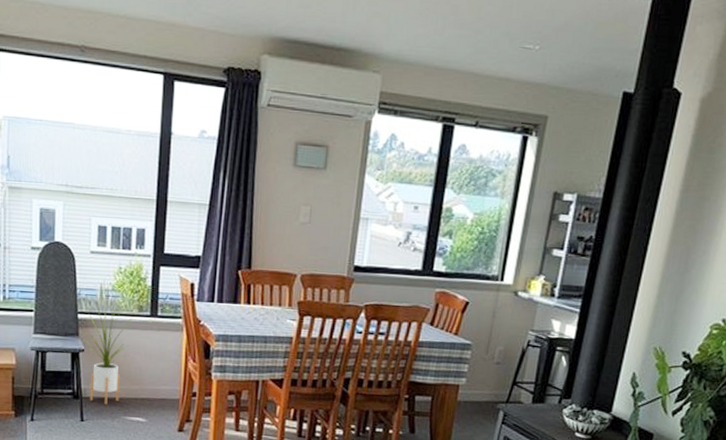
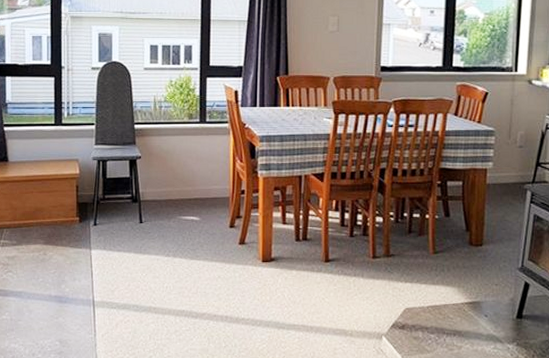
house plant: present [83,308,132,405] -> none [140,118,183,206]

